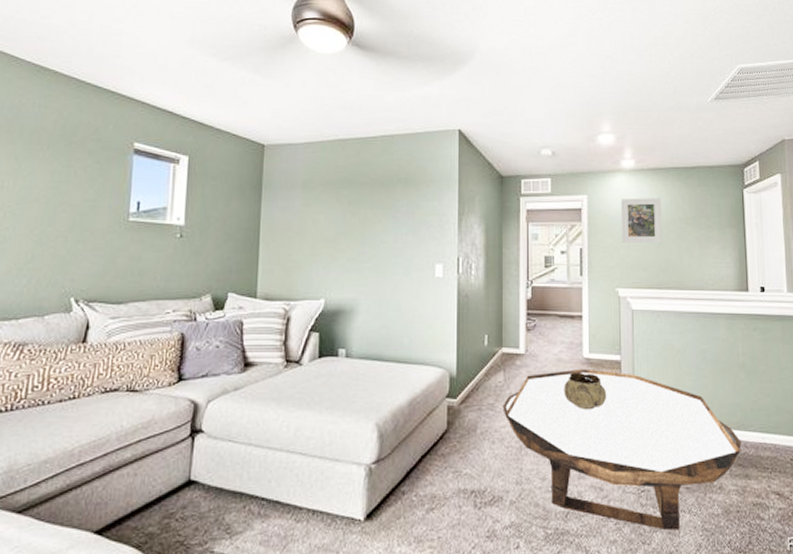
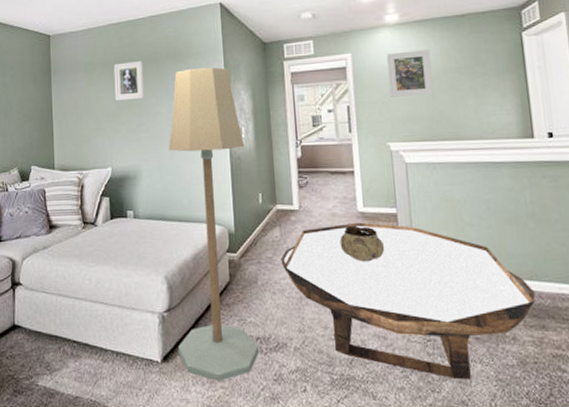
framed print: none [335,182,369,225] -> present [114,60,144,101]
floor lamp: none [385,196,474,541] -> present [168,67,260,382]

